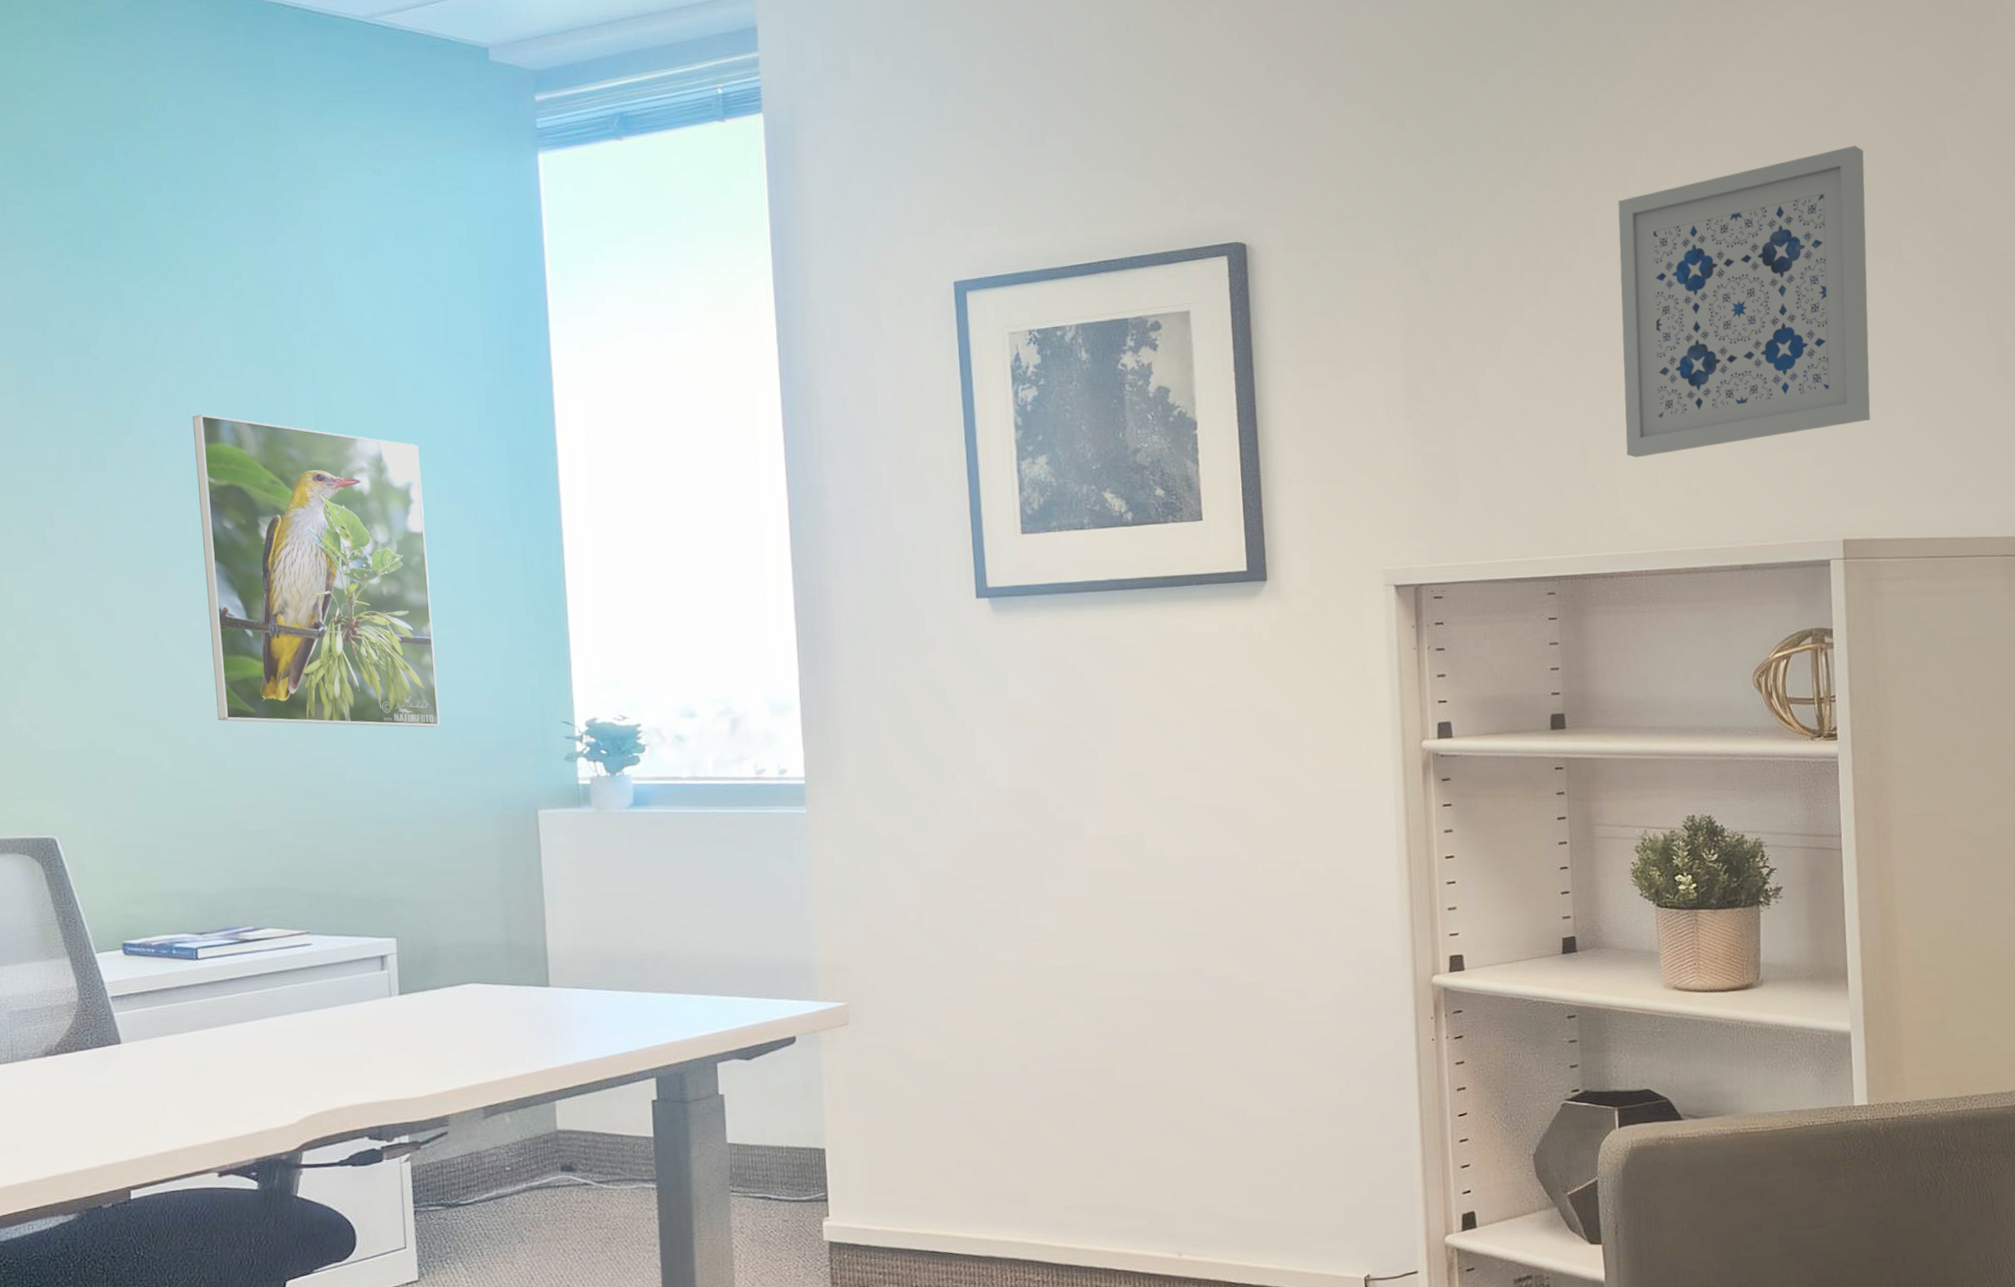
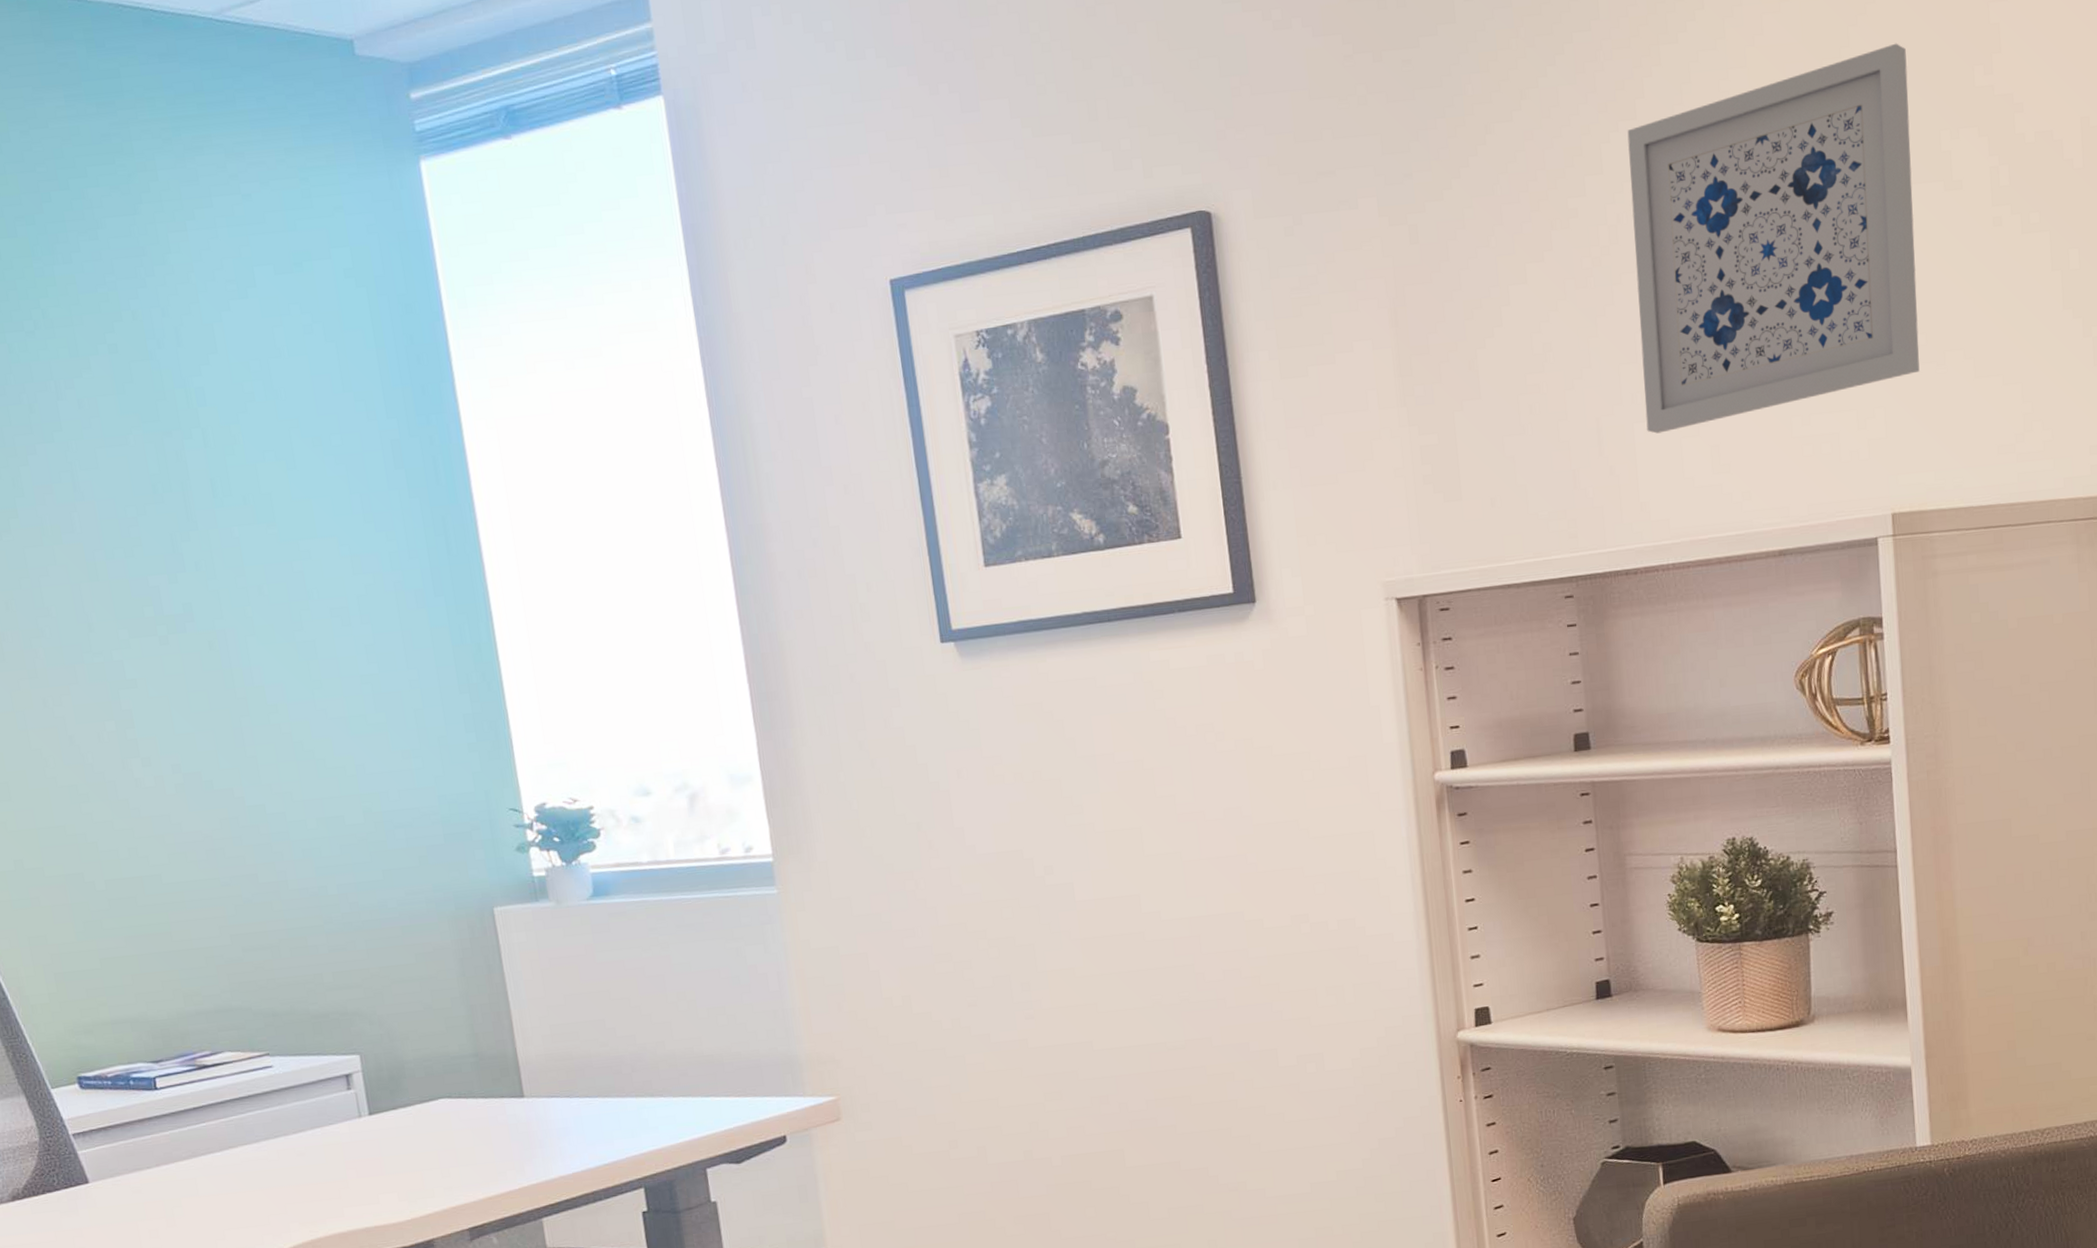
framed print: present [192,414,440,728] -> none [80,489,381,831]

